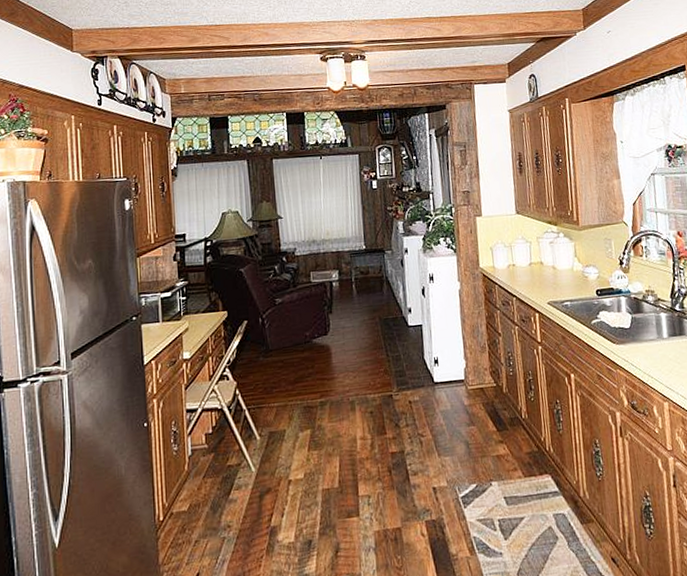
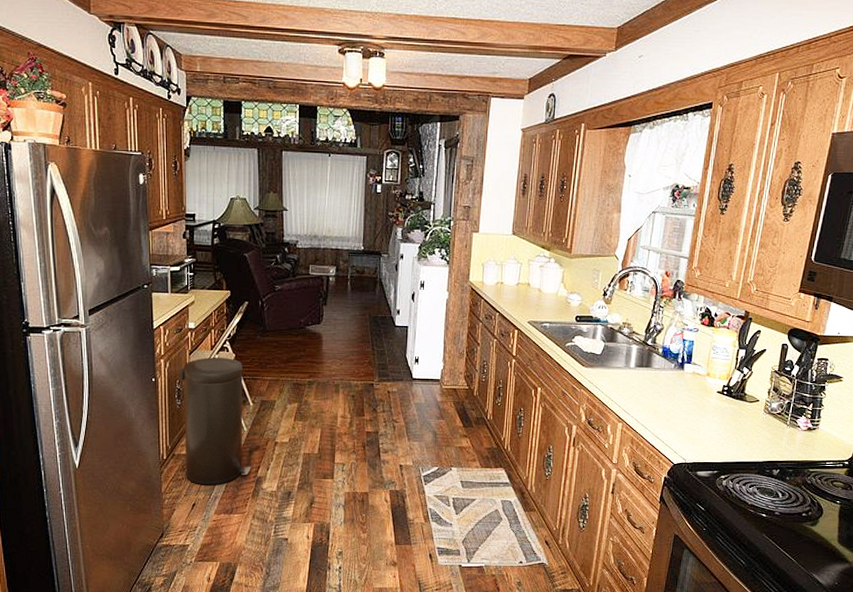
pedal bin: none [175,387,263,548] -> present [180,357,251,486]

